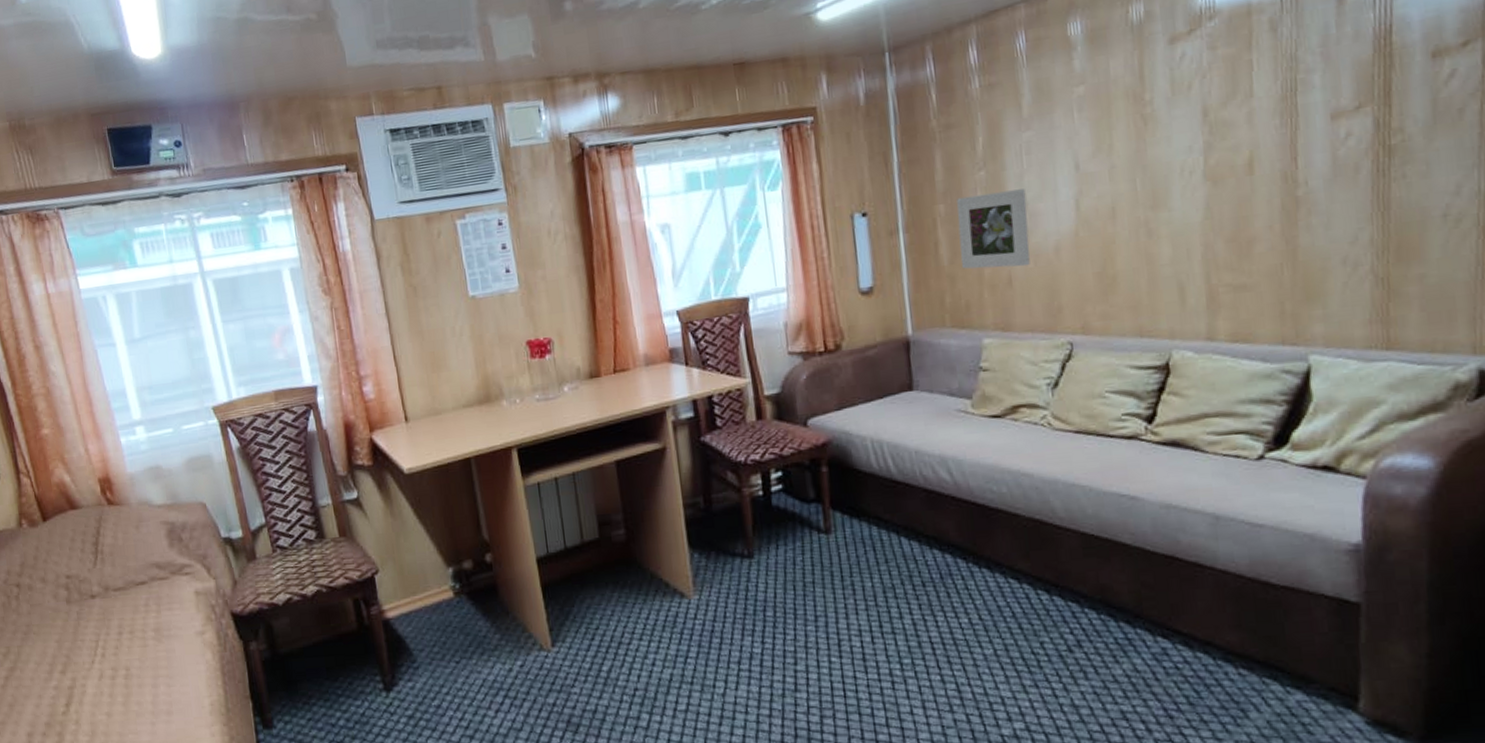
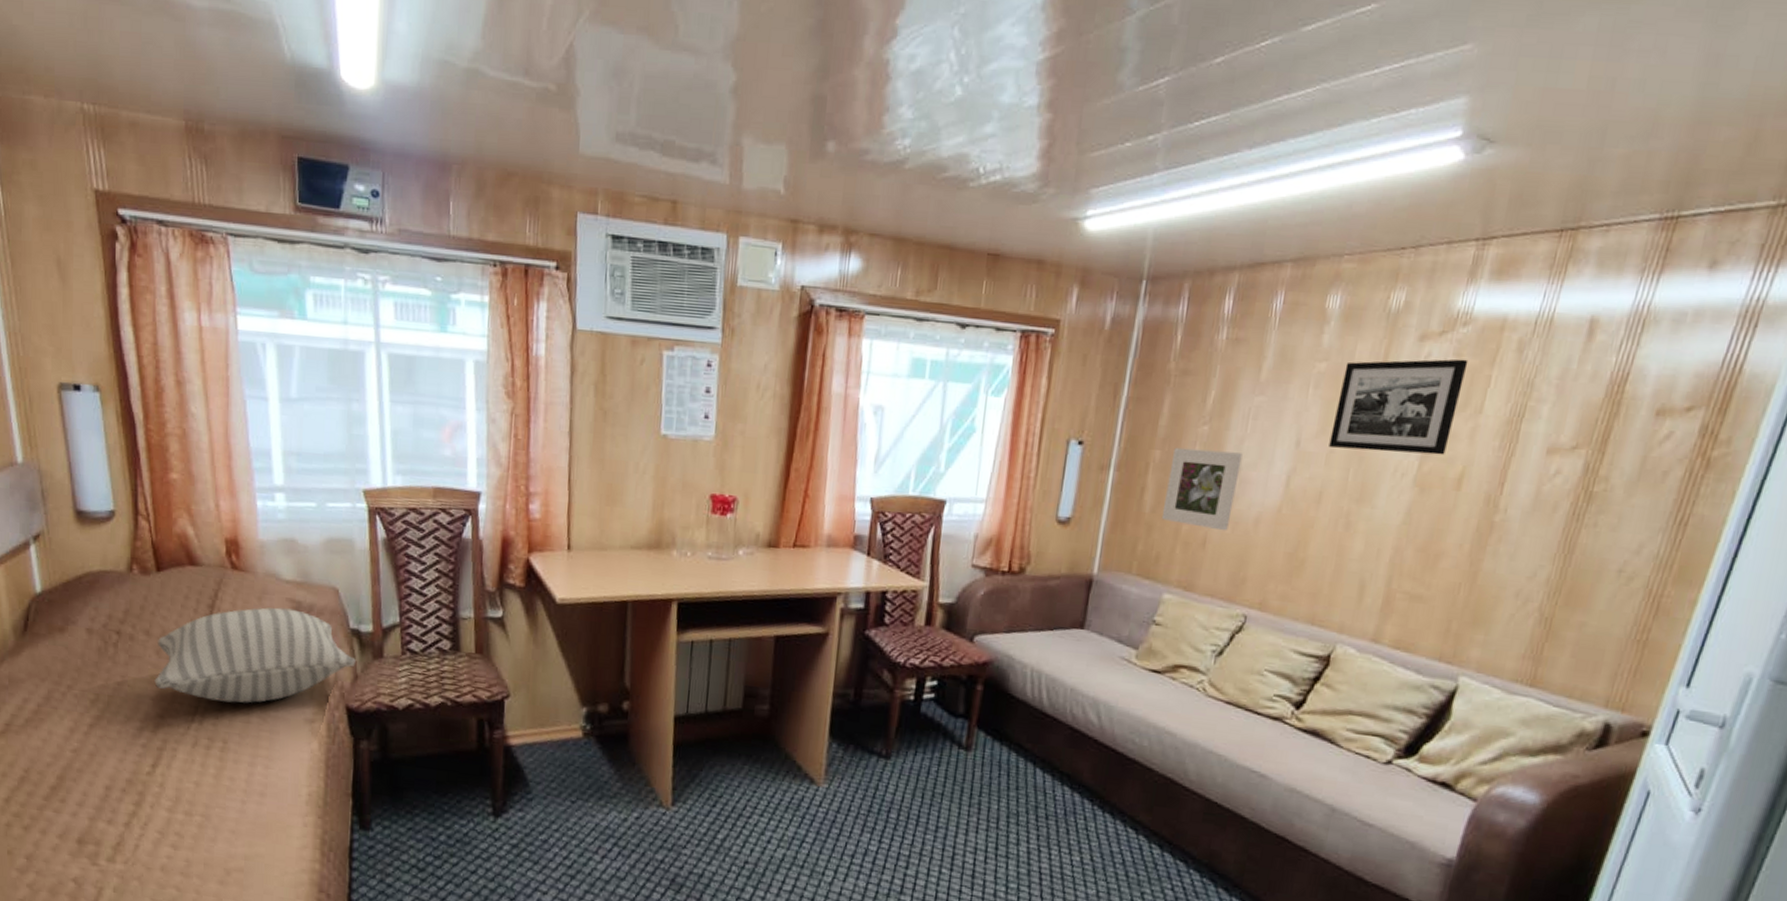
pillow: none [53,530,233,632] -> present [154,607,356,703]
picture frame: none [1103,50,1228,163] -> present [1329,359,1468,456]

